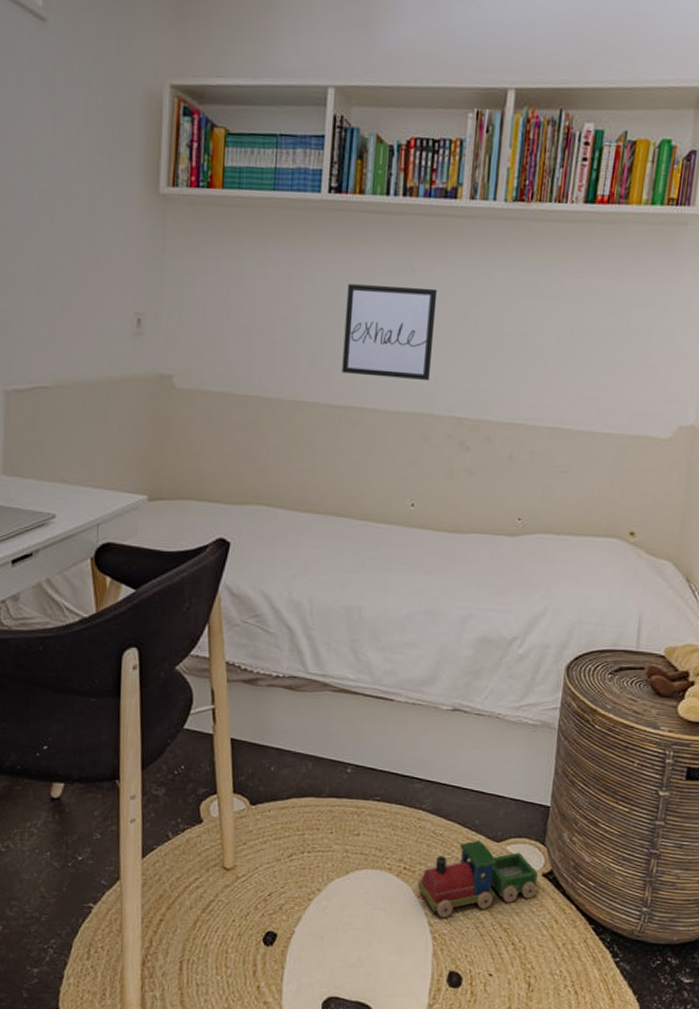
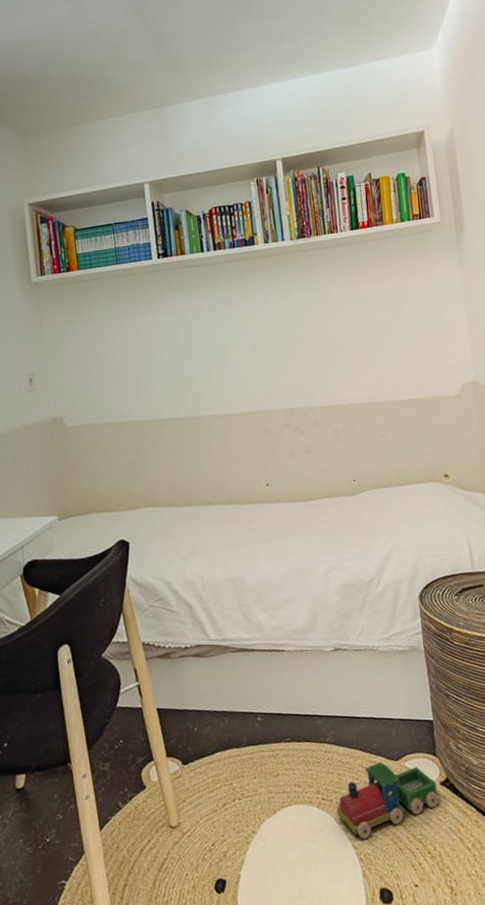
wall art: present [342,284,438,380] -> none [185,314,262,391]

